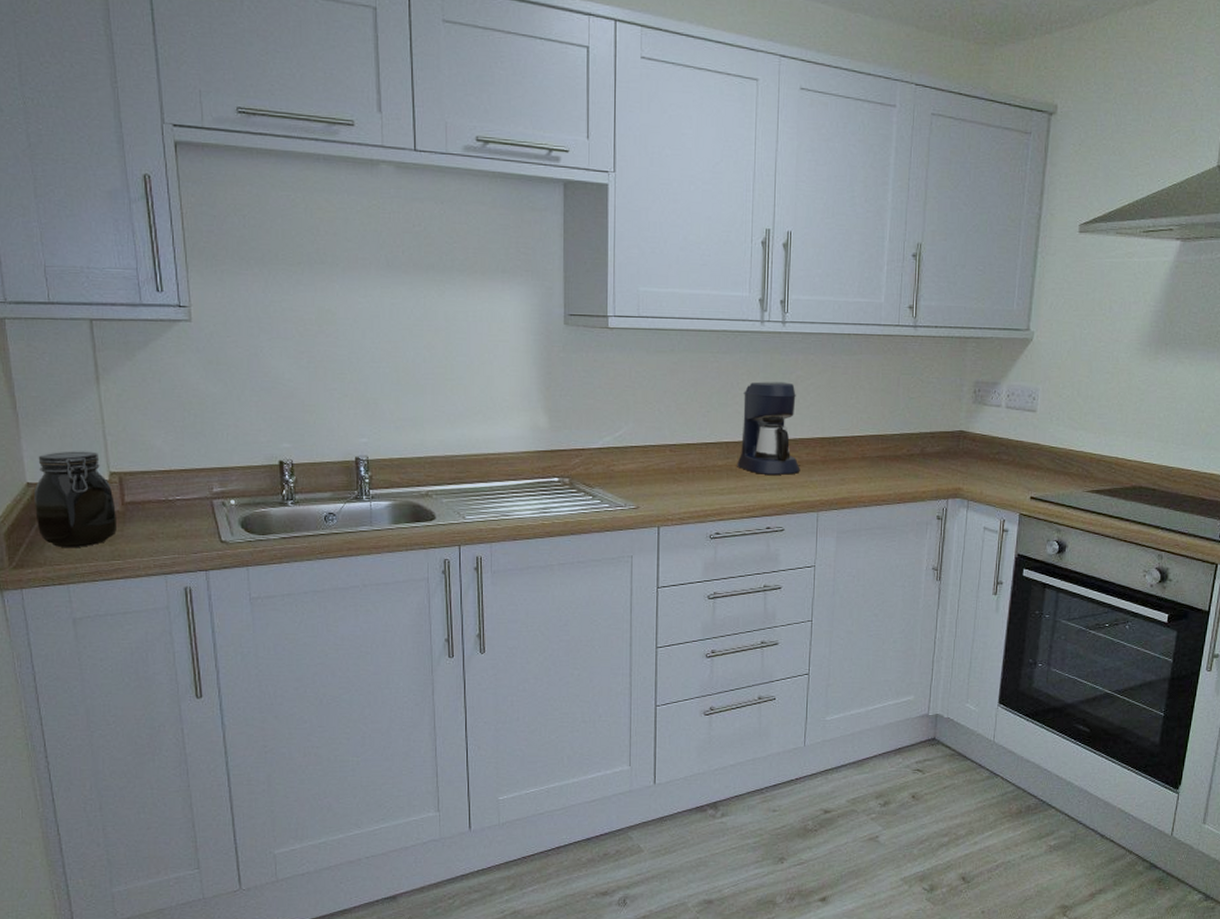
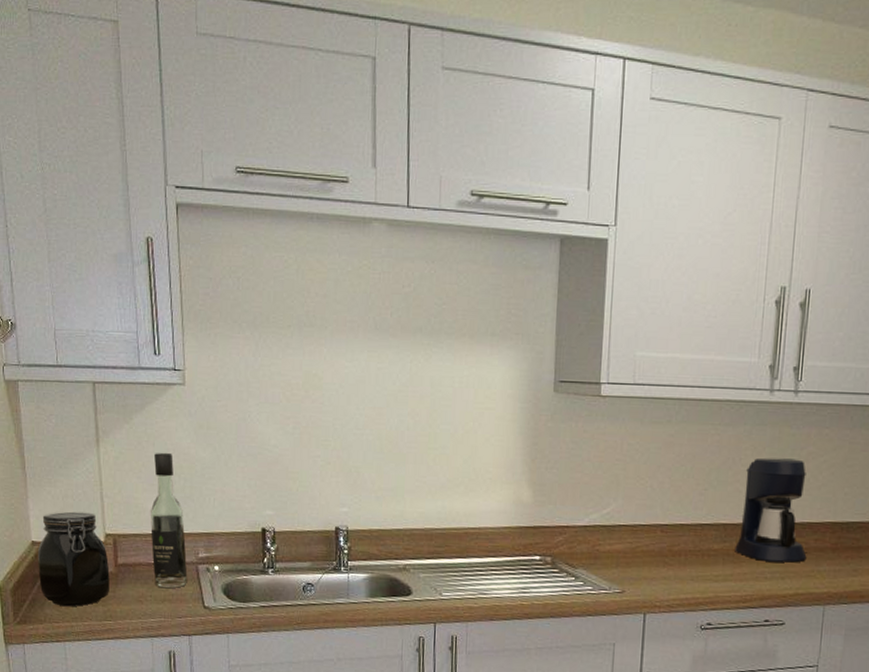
bottle: none [158,388,202,525] -> present [150,452,188,589]

